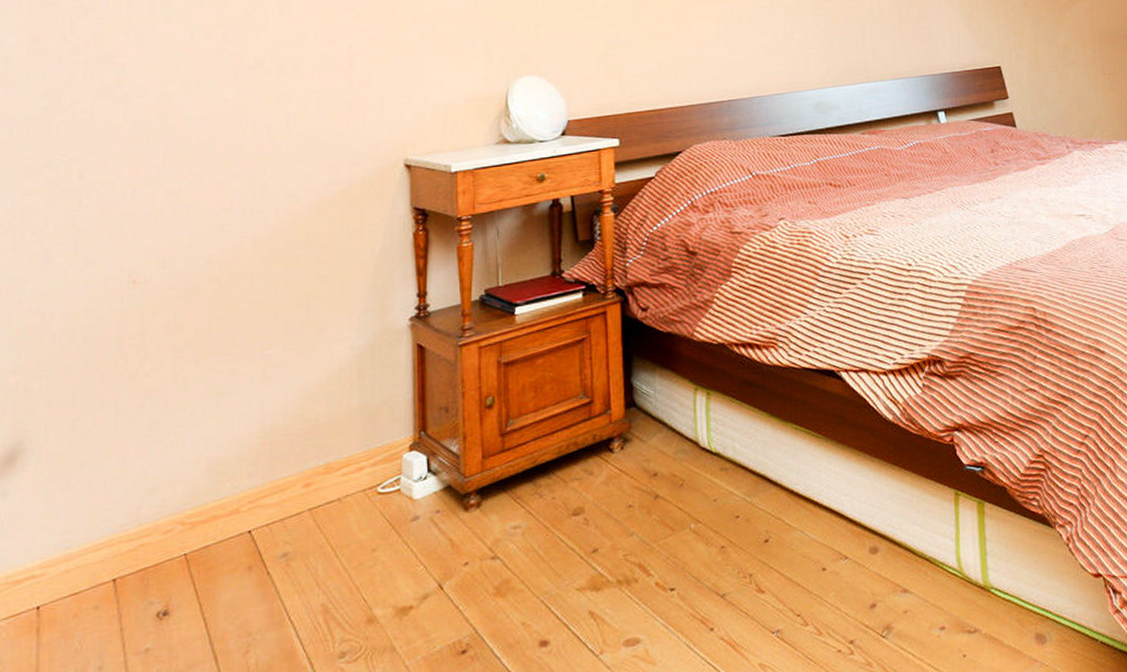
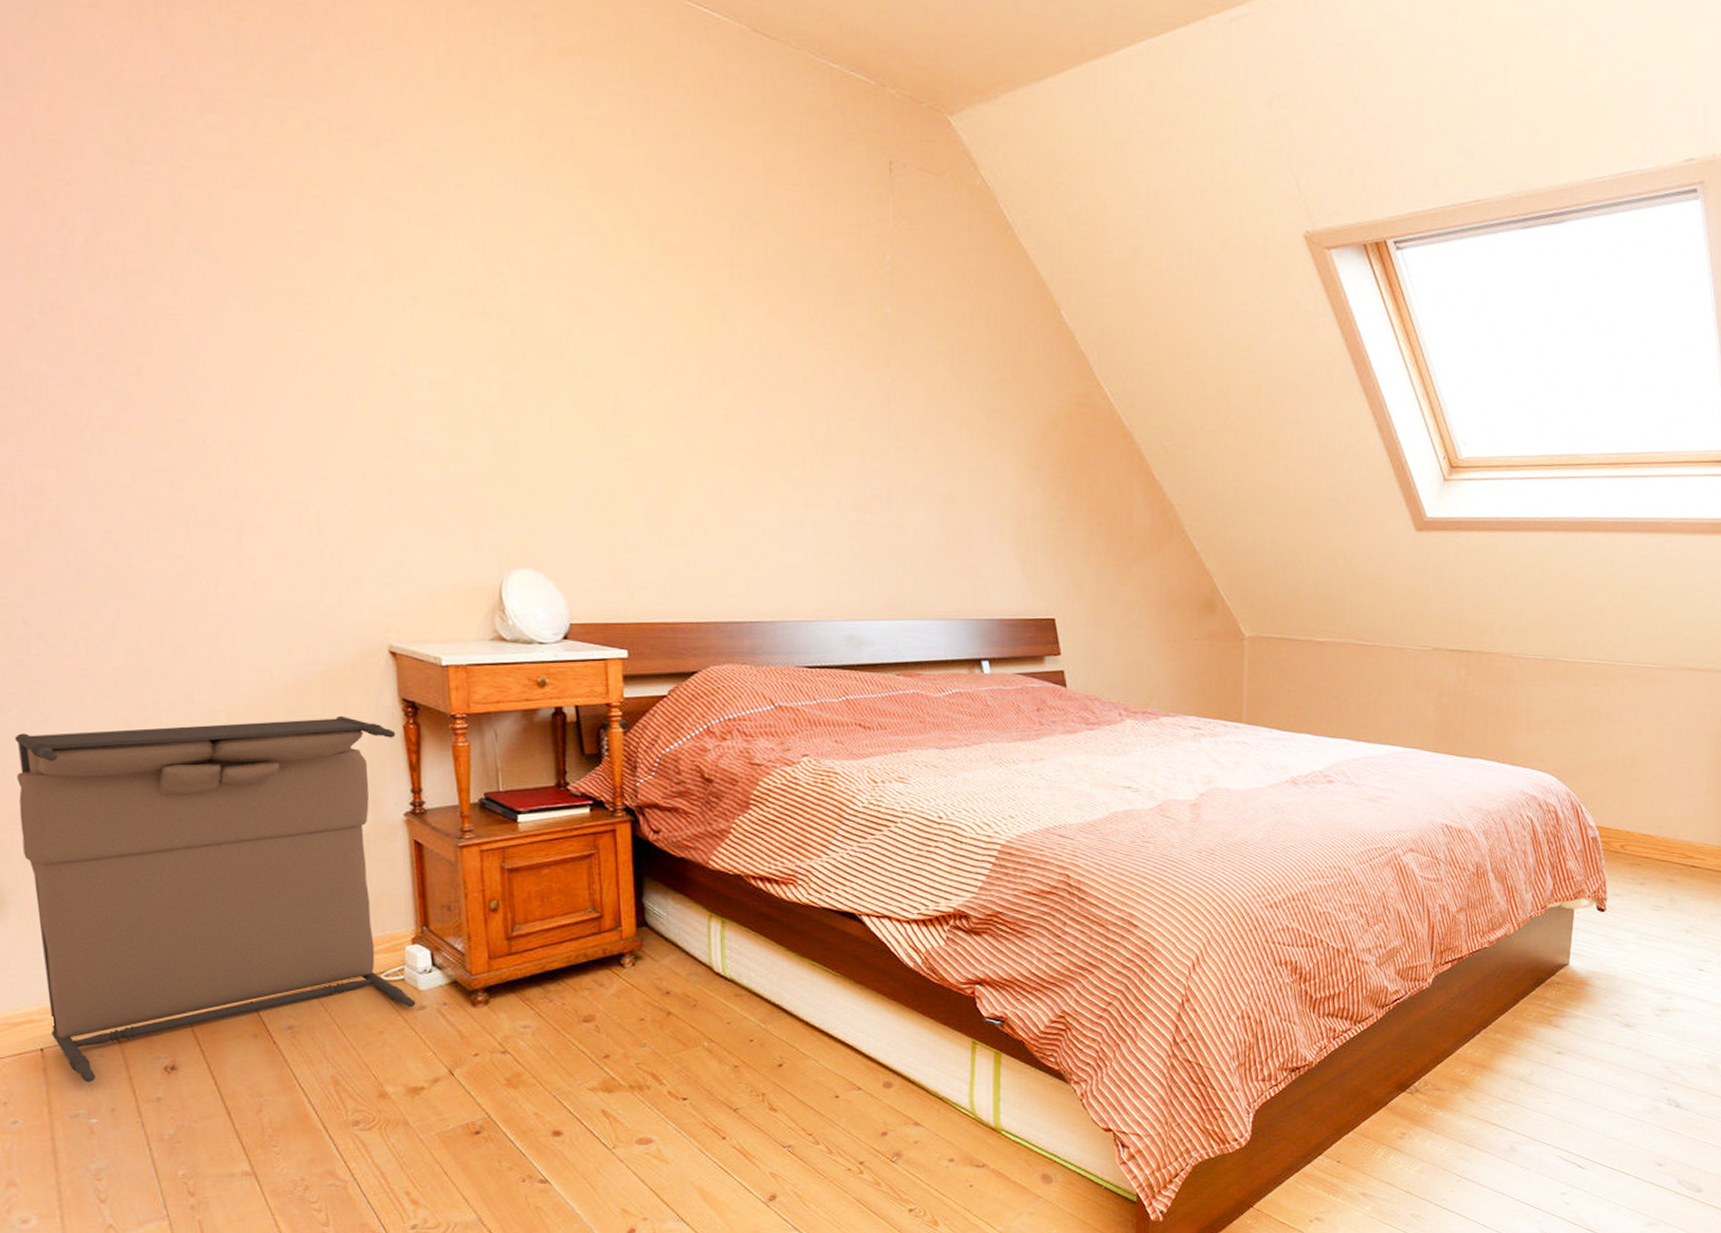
laundry hamper: none [49,230,410,639] -> present [14,715,416,1082]

